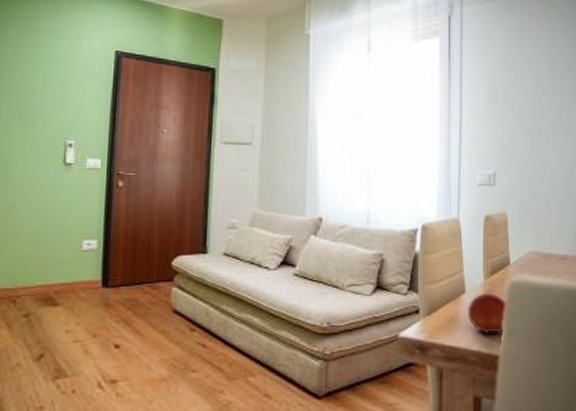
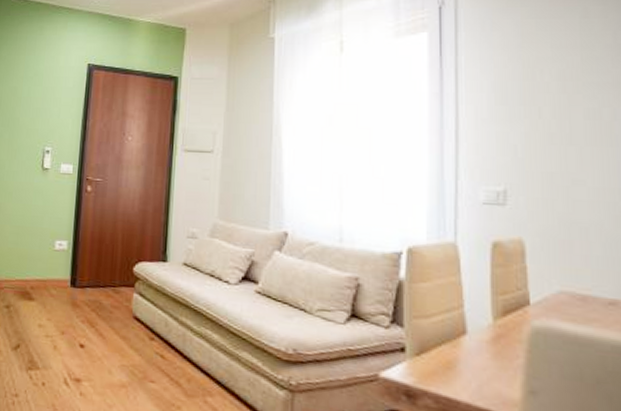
fruit: present [467,293,508,336] -> none [469,337,528,392]

